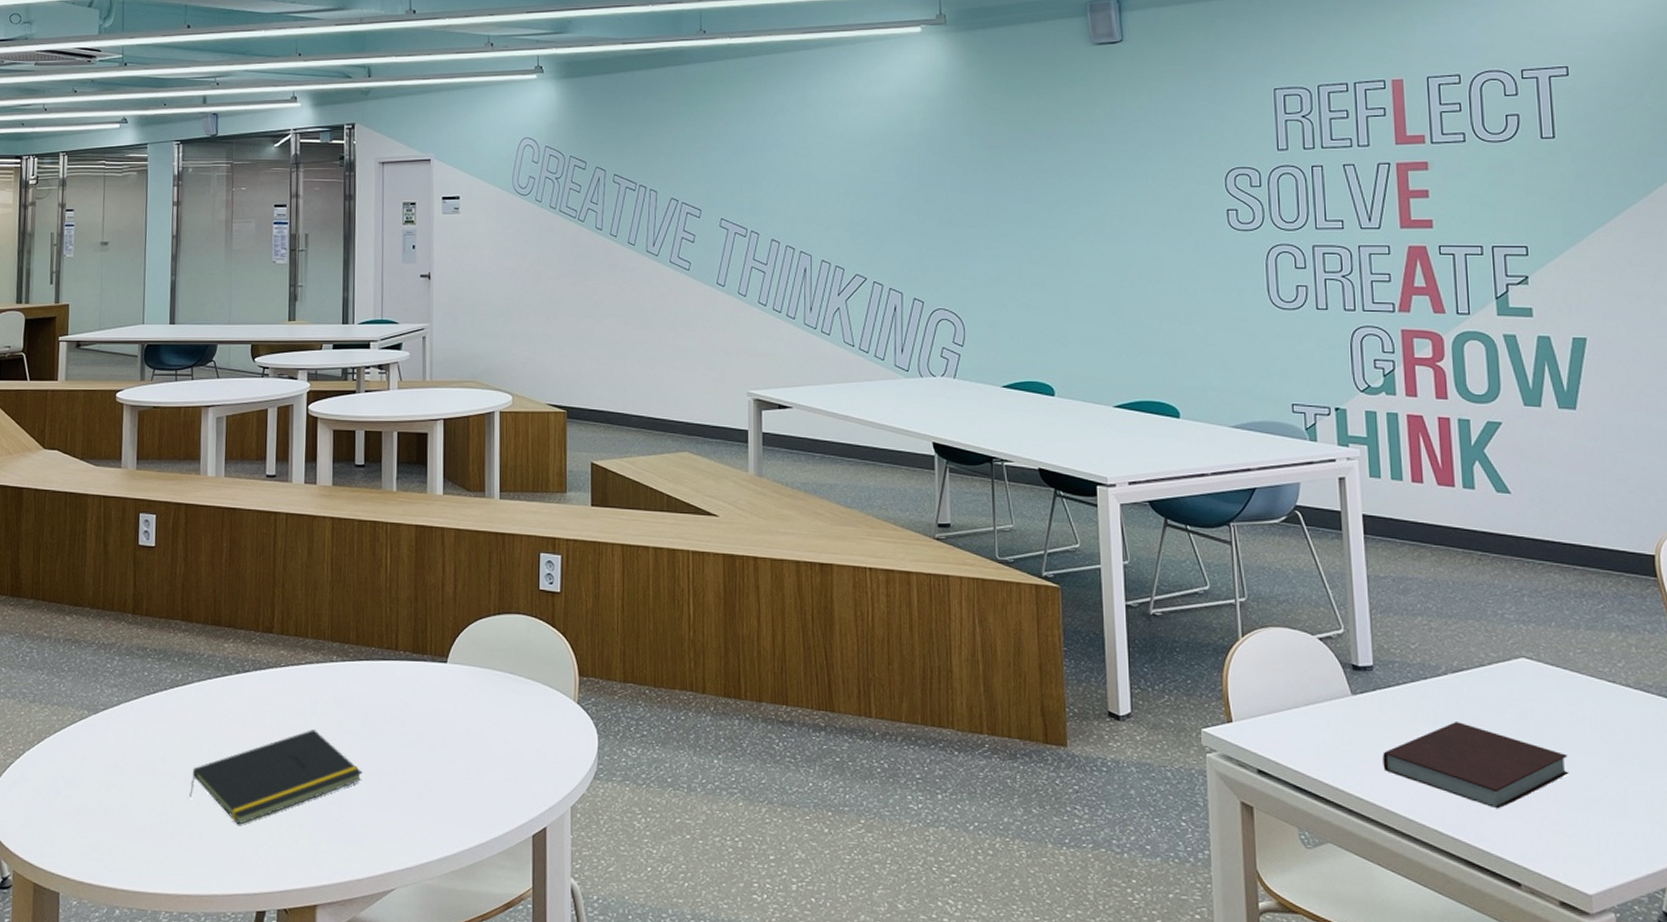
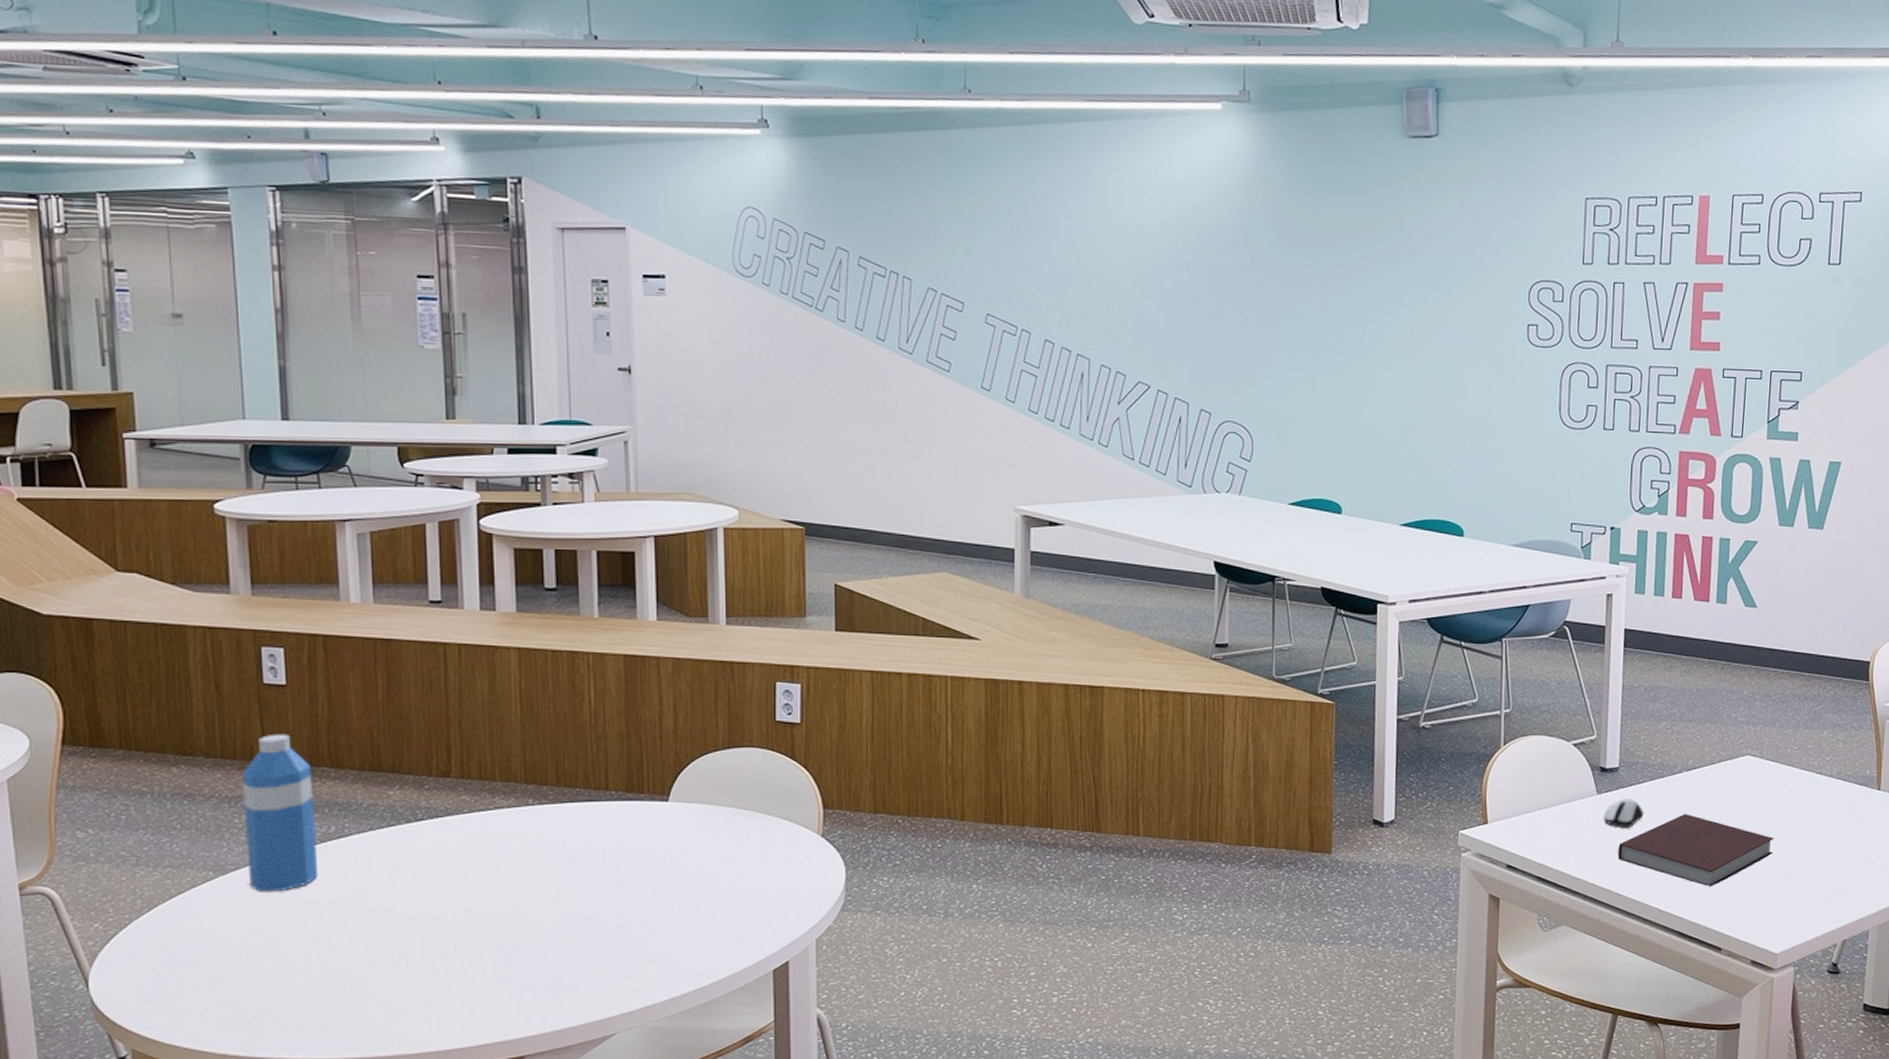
water bottle: none [114,589,168,732] -> present [242,734,319,892]
notepad: present [189,730,362,825] -> none [357,878,571,982]
computer mouse: none [1362,700,1409,735] -> present [1603,798,1645,828]

